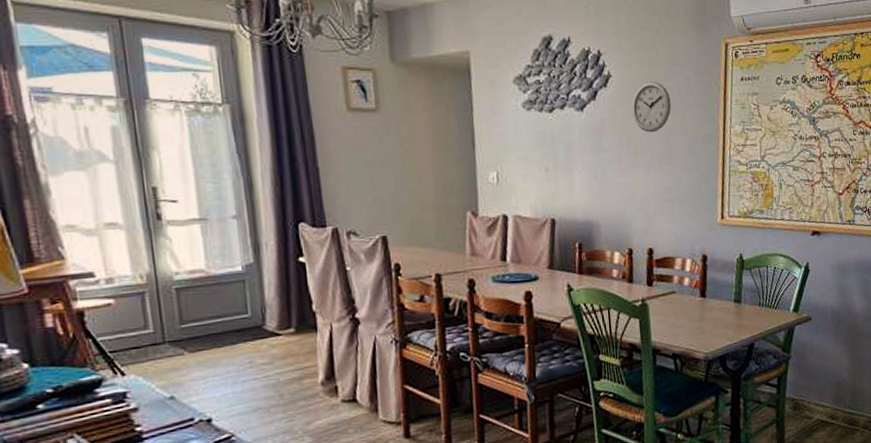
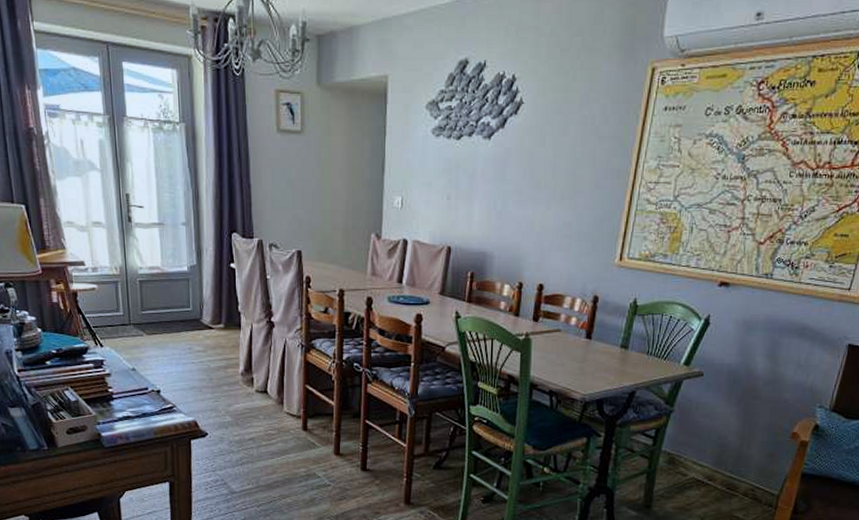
wall clock: present [632,81,671,133] -> none [540,109,583,165]

